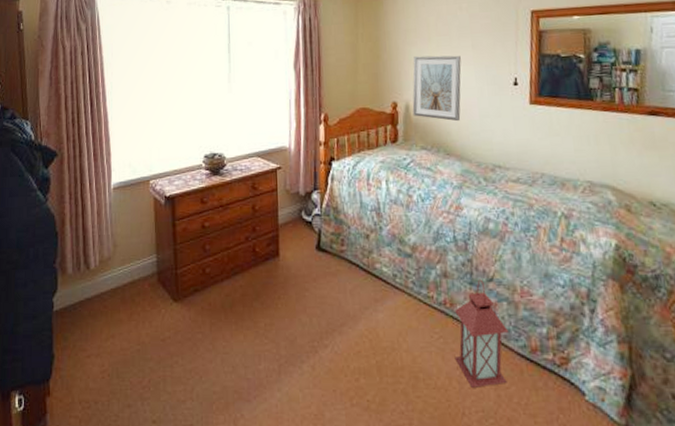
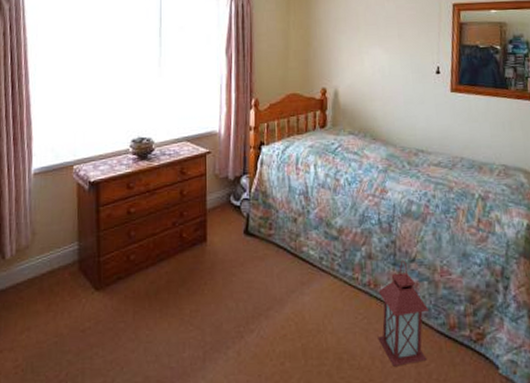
picture frame: present [412,55,462,122] -> none [341,44,388,108]

